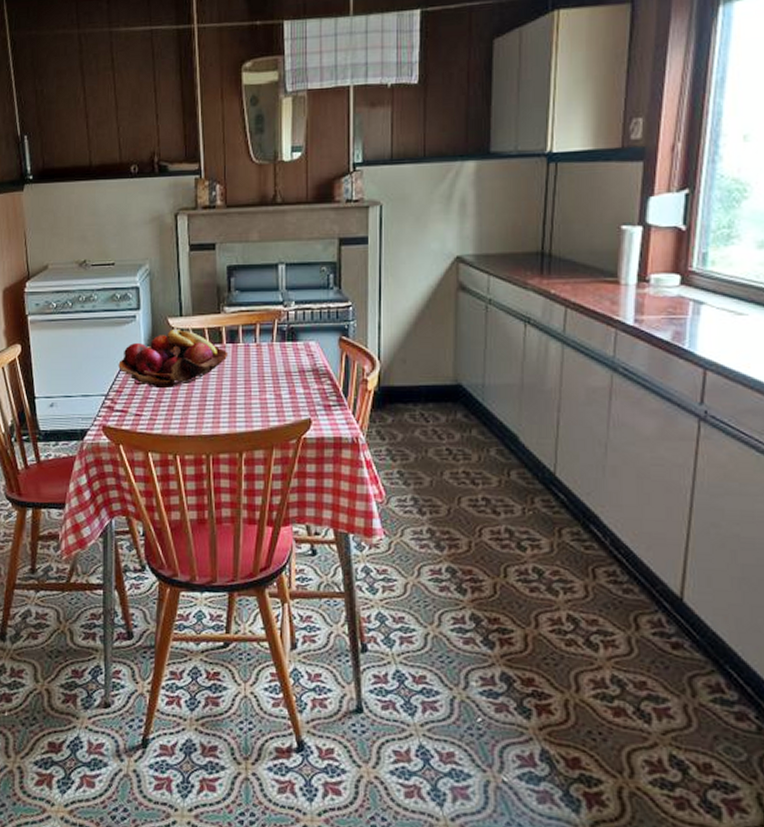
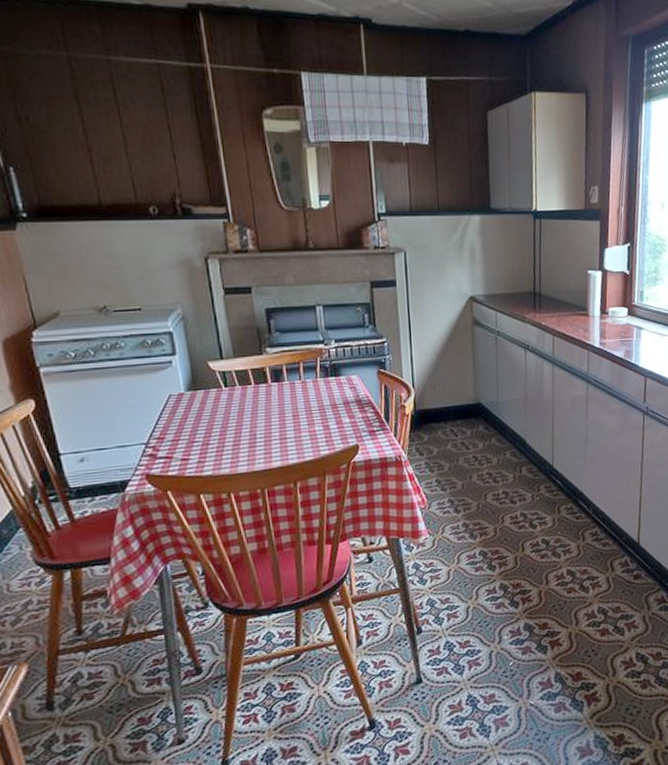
fruit basket: present [118,329,229,389] -> none [157,372,275,432]

